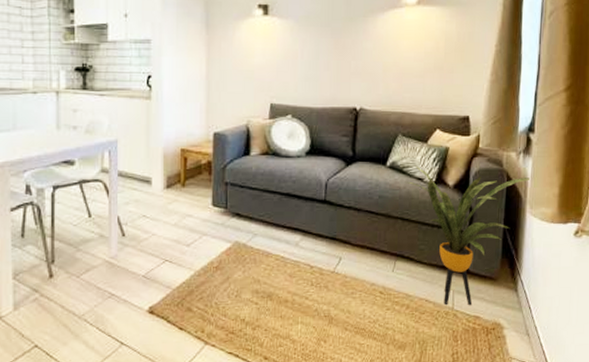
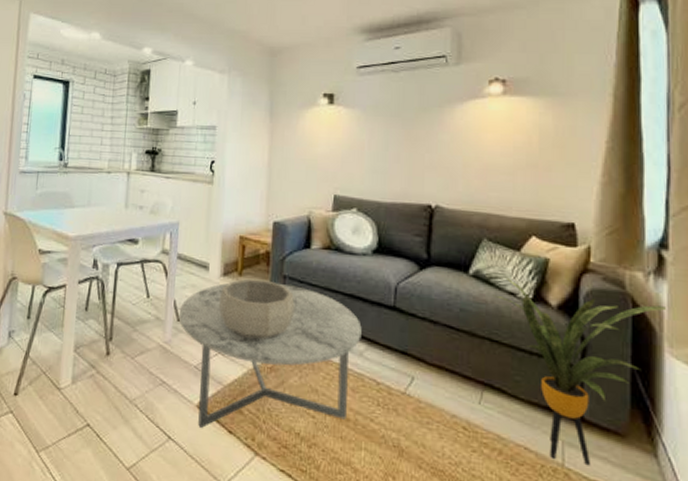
coffee table: none [123,189,297,329] -> present [178,283,362,428]
decorative bowl: none [163,188,237,243] -> present [218,278,295,339]

